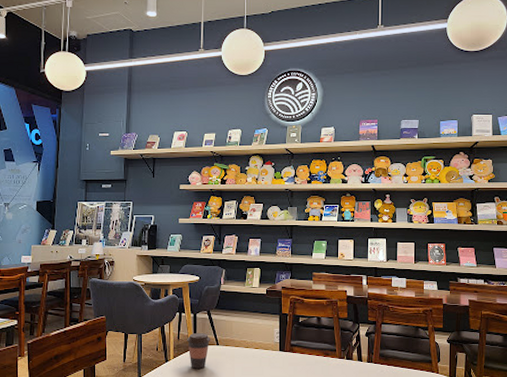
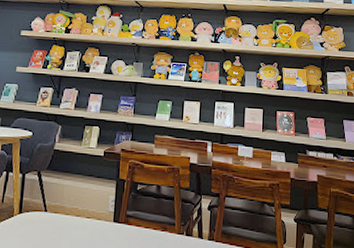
coffee cup: present [186,332,211,369] -> none [11,195,39,238]

